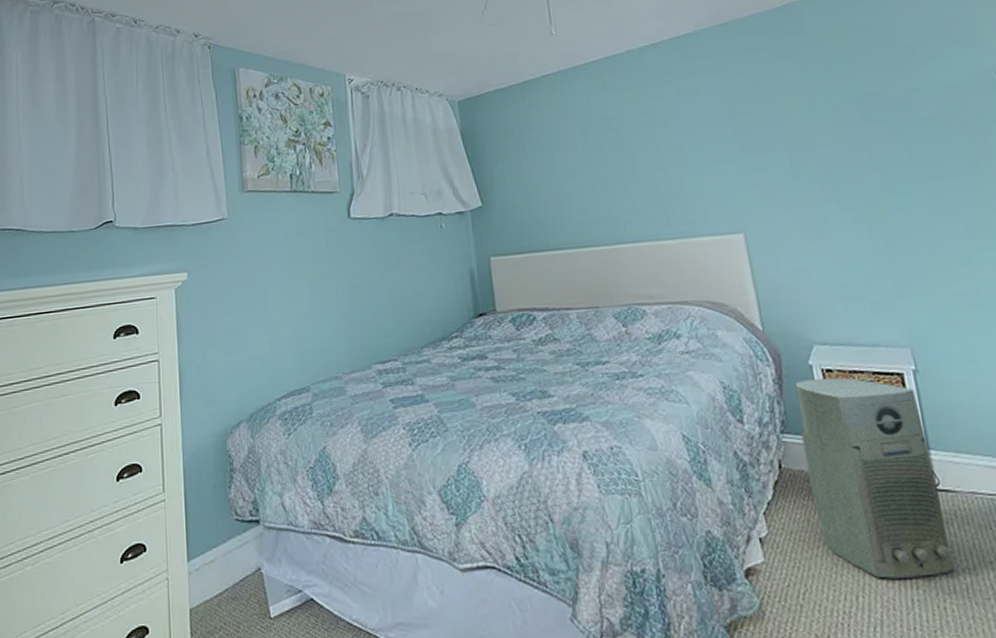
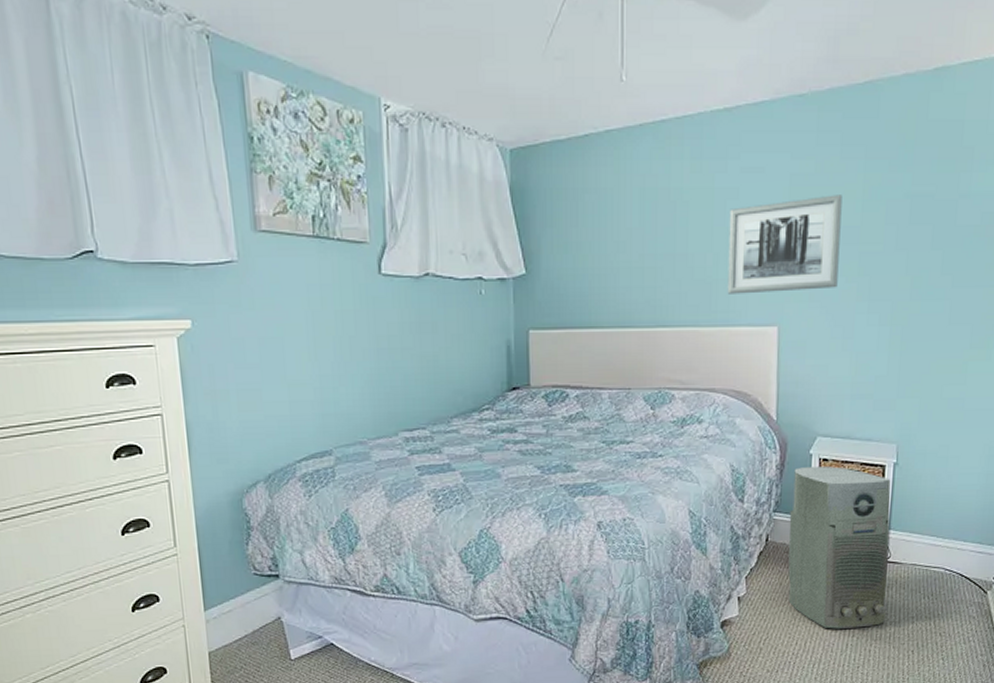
wall art: none [672,104,800,207] -> present [727,195,843,294]

